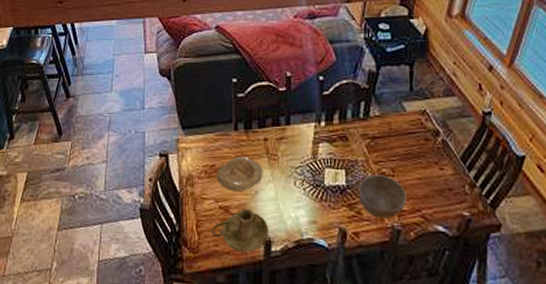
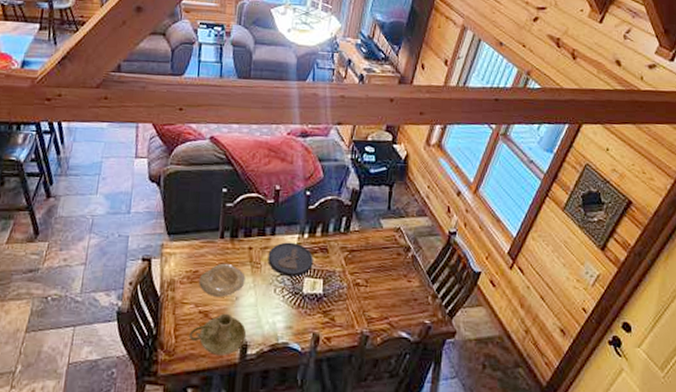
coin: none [285,131,333,167] -> present [268,242,313,276]
bowl: present [359,175,407,219] -> none [334,284,377,325]

